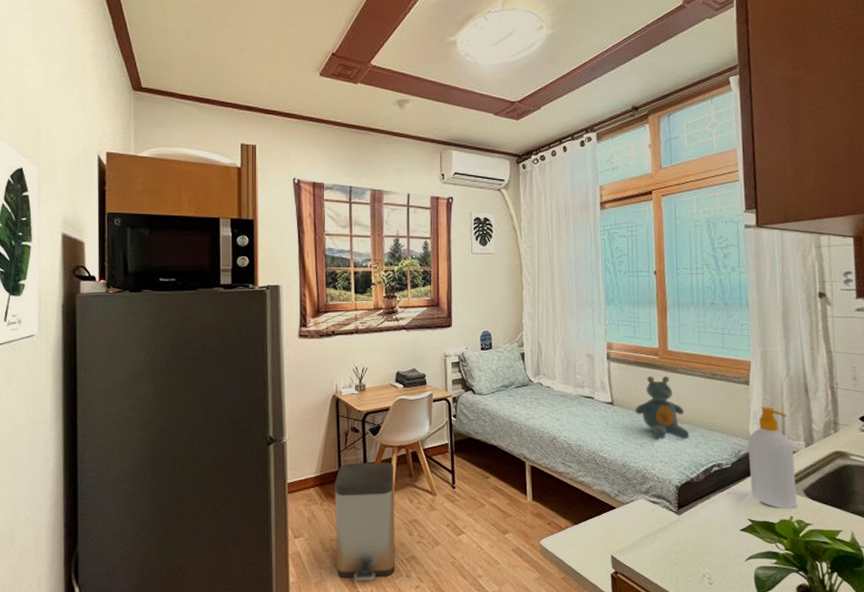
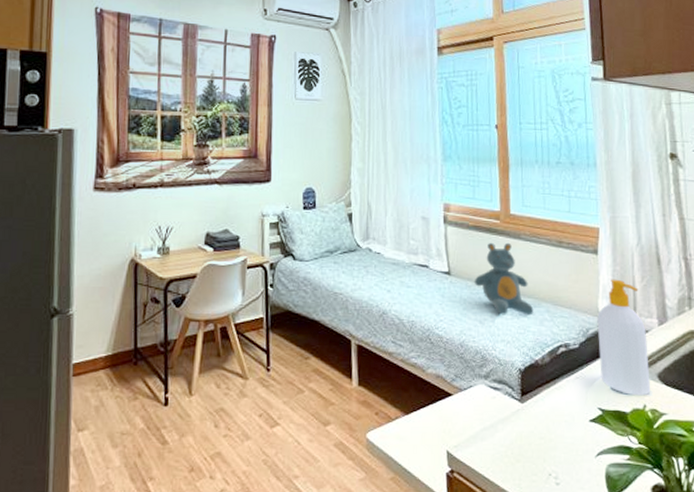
pedal bin: present [334,462,396,580] -> none [126,339,200,483]

